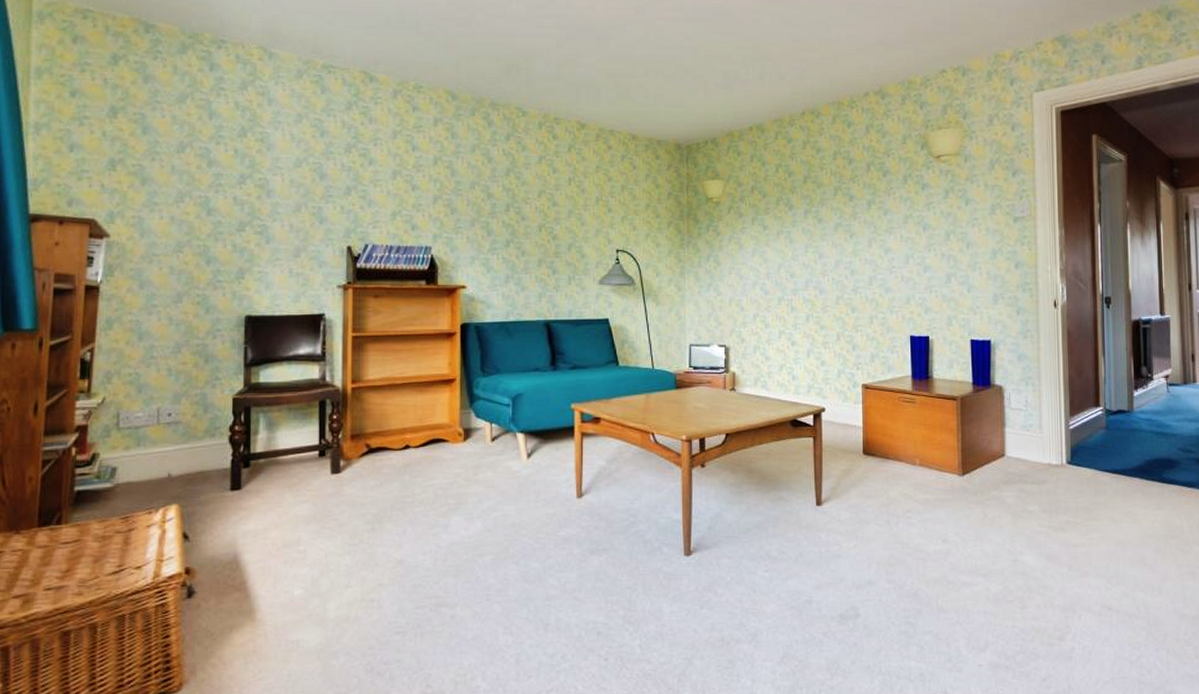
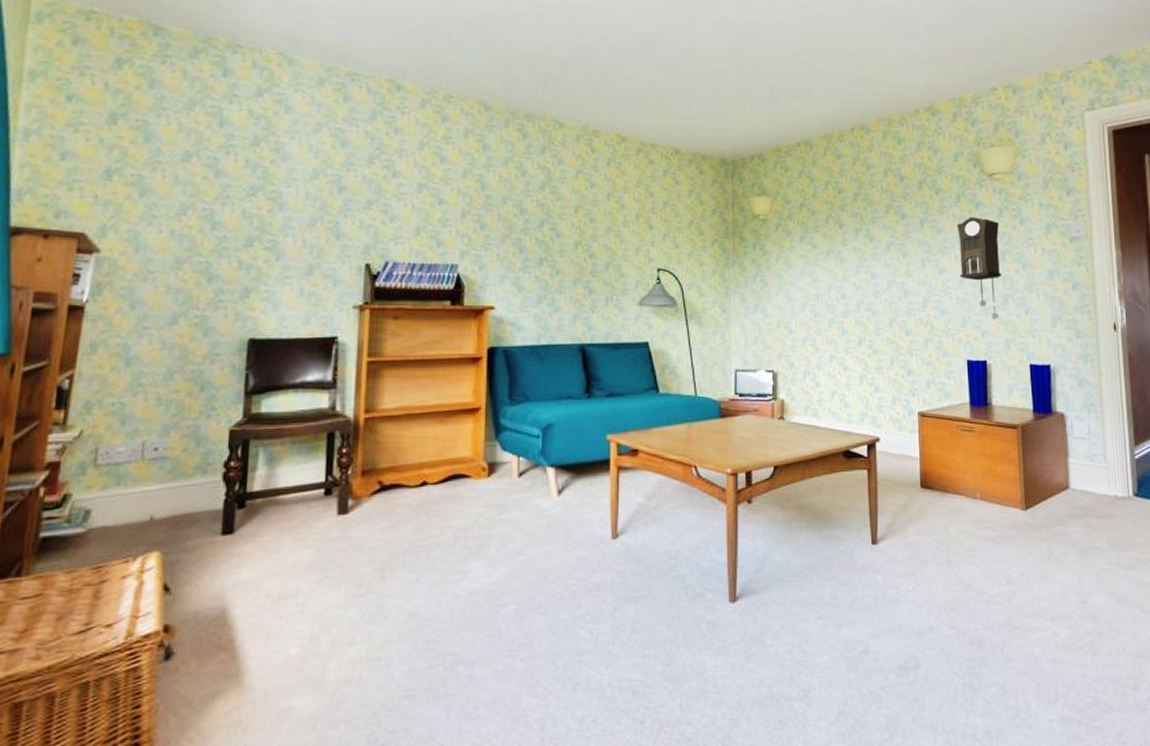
pendulum clock: none [903,197,946,297] -> present [956,216,1002,320]

